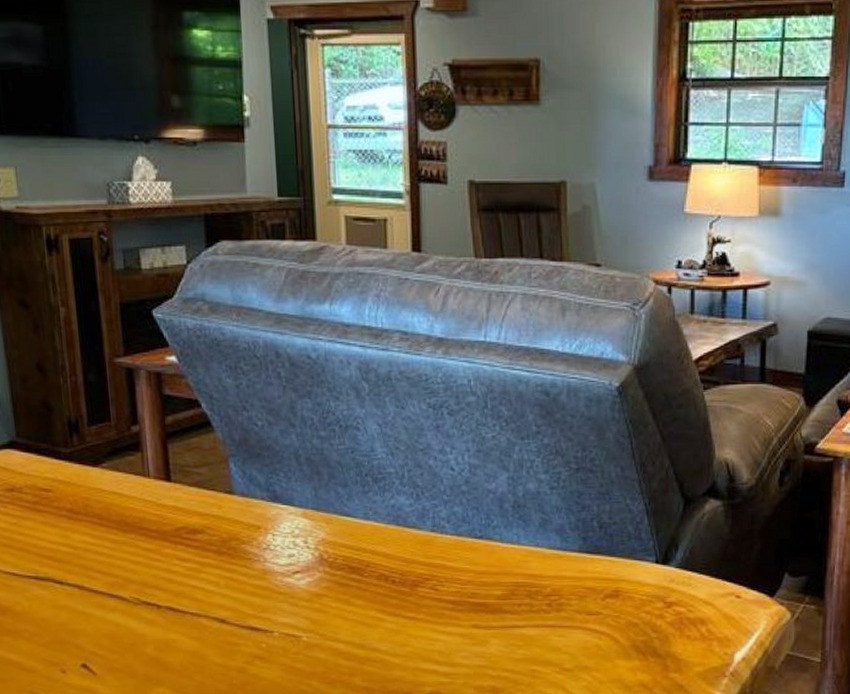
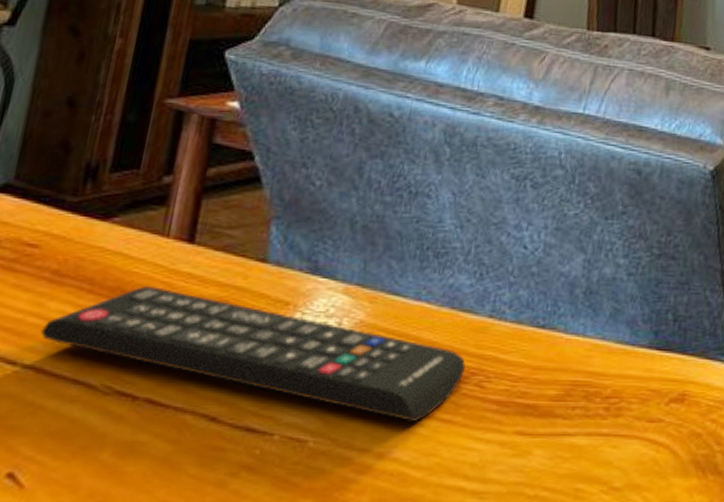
remote control: none [73,519,420,620] -> present [40,286,466,423]

